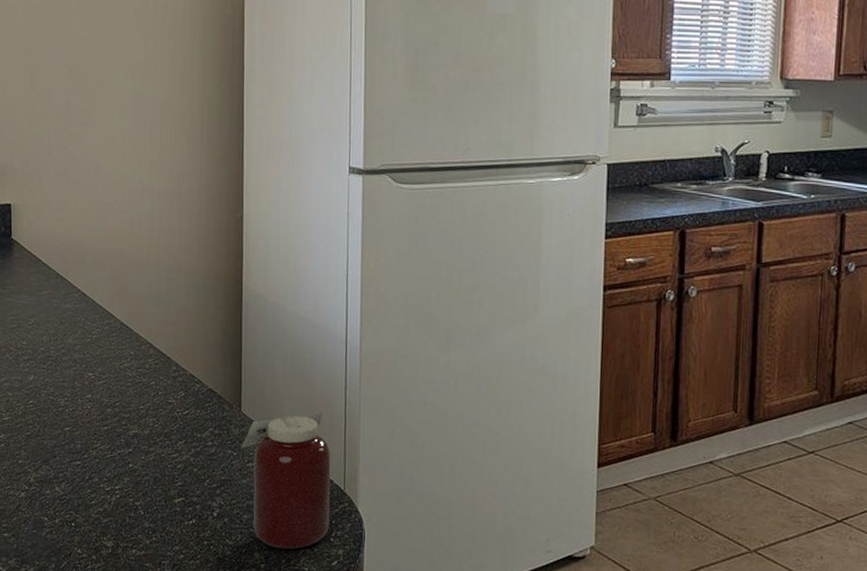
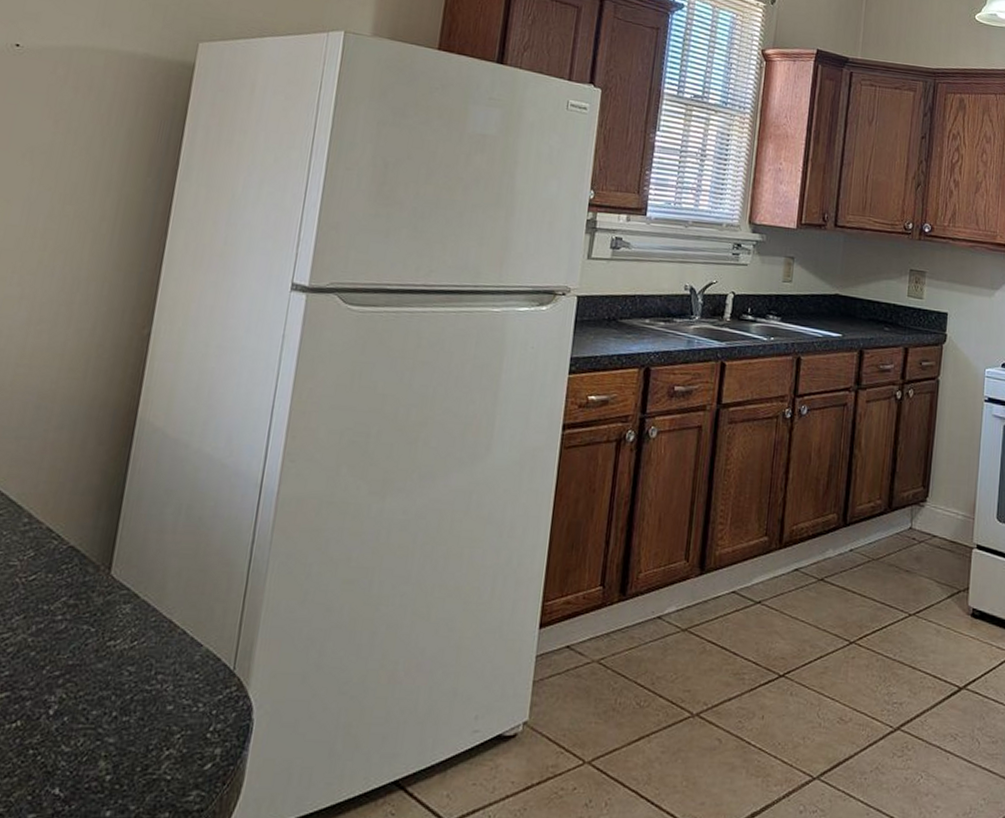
jar: present [241,411,331,550] -> none [102,572,223,753]

